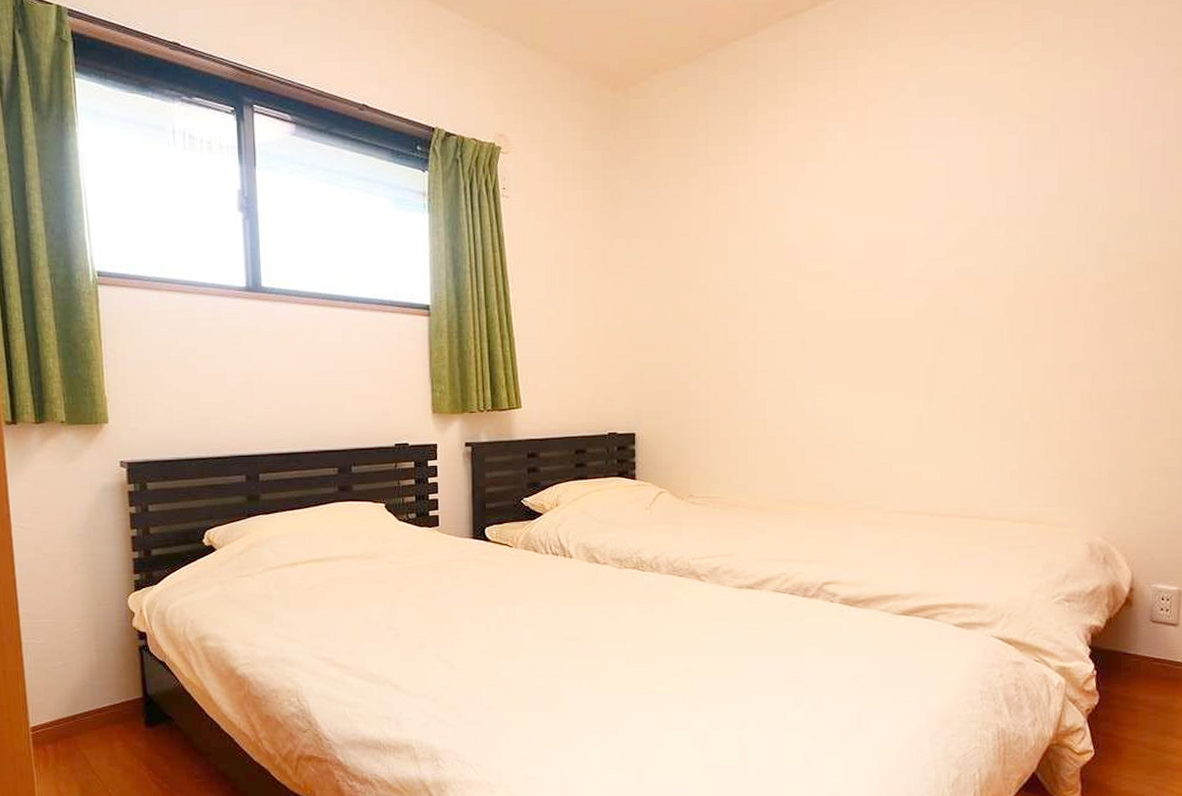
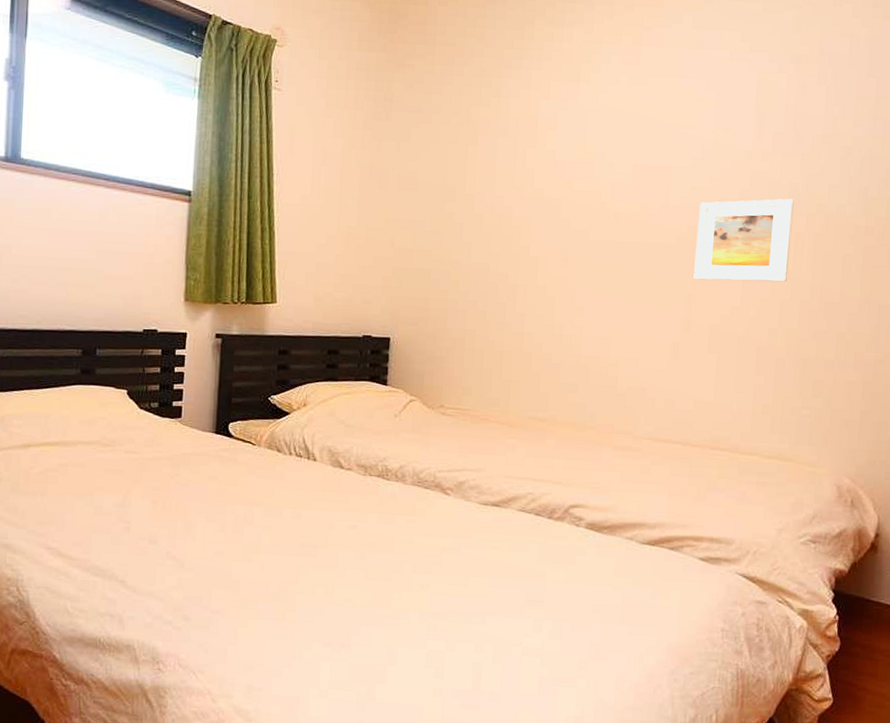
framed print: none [933,261,1031,351] -> present [693,198,794,282]

